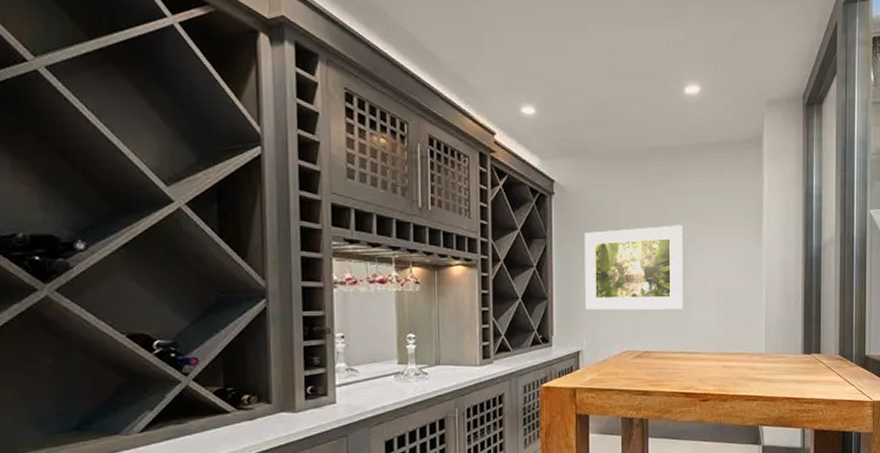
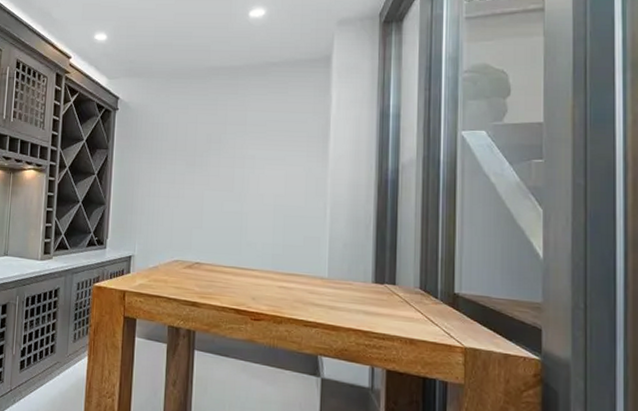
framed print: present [584,225,683,310] -> none [140,141,241,224]

